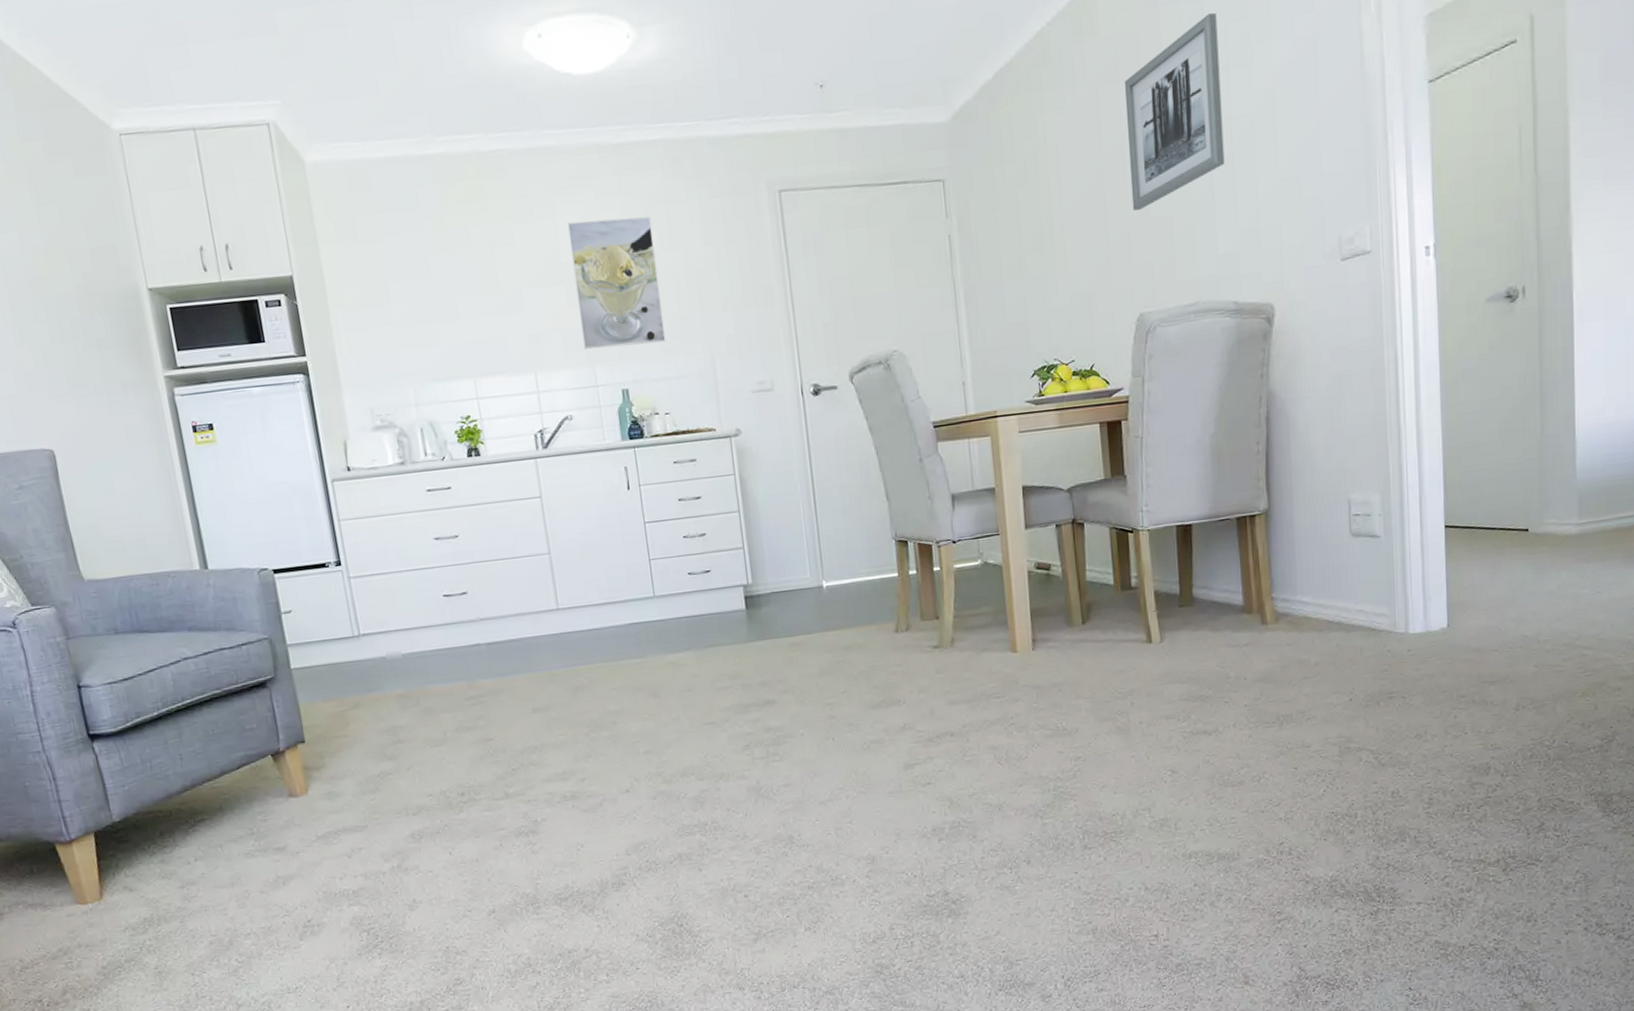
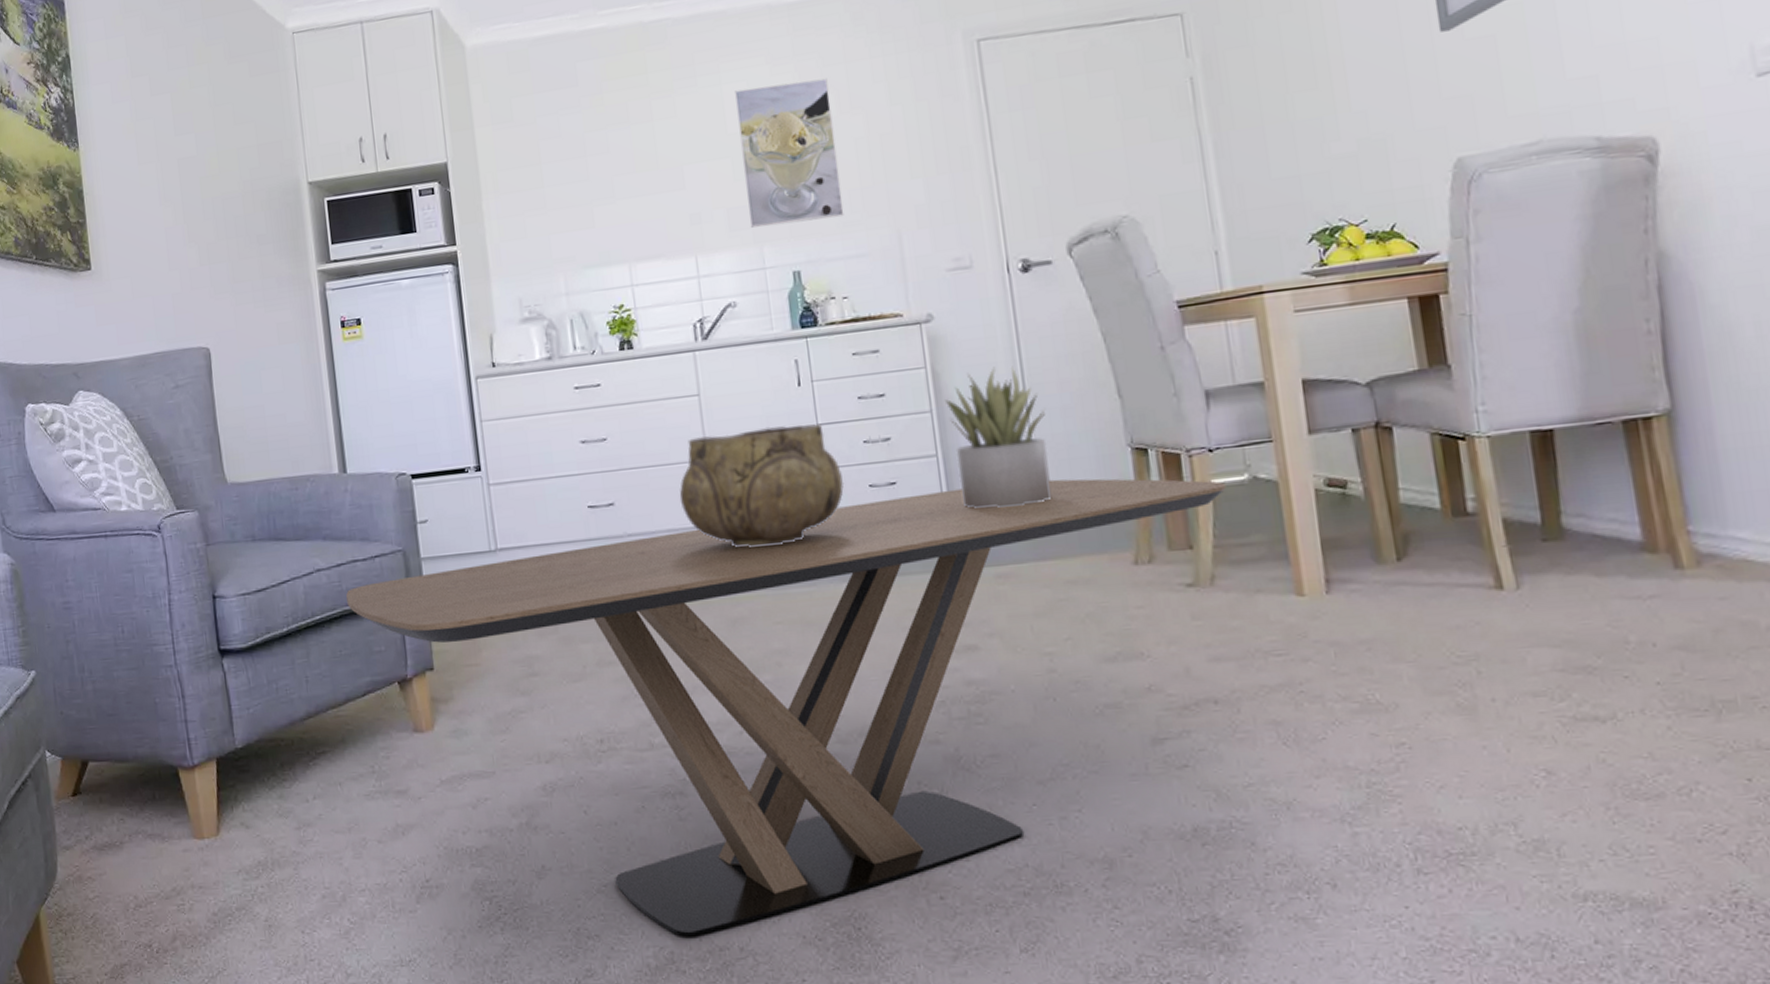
coffee table: none [215,565,965,946] -> present [346,478,1227,937]
decorative bowl: none [525,522,668,628] -> present [679,424,845,548]
succulent plant: none [749,474,834,591] -> present [944,366,1052,509]

